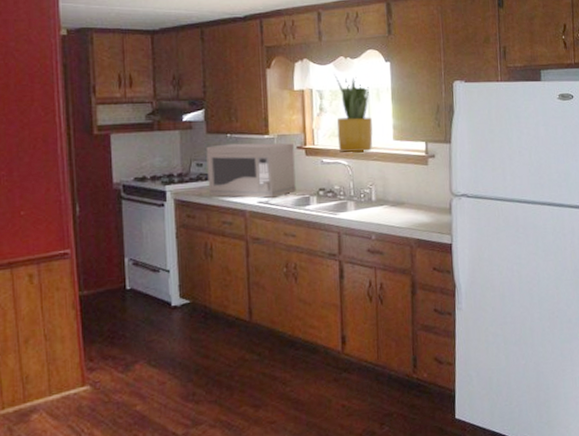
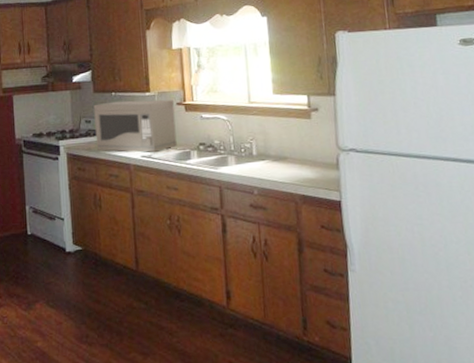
planter: present [334,74,373,152] -> none [210,32,252,107]

